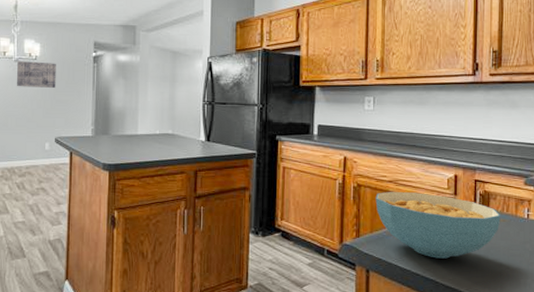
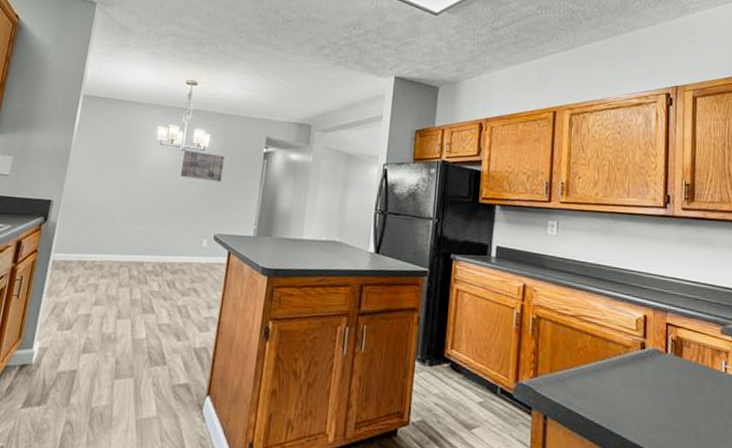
cereal bowl: present [375,191,501,259] -> none [556,327,695,411]

